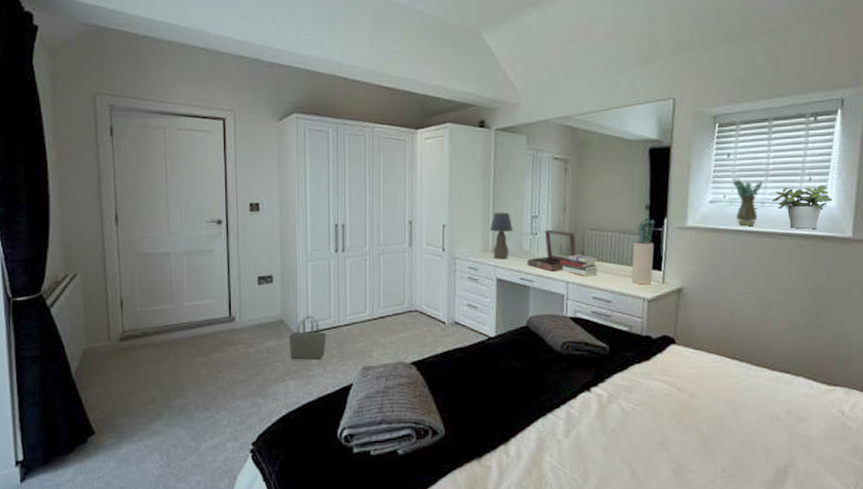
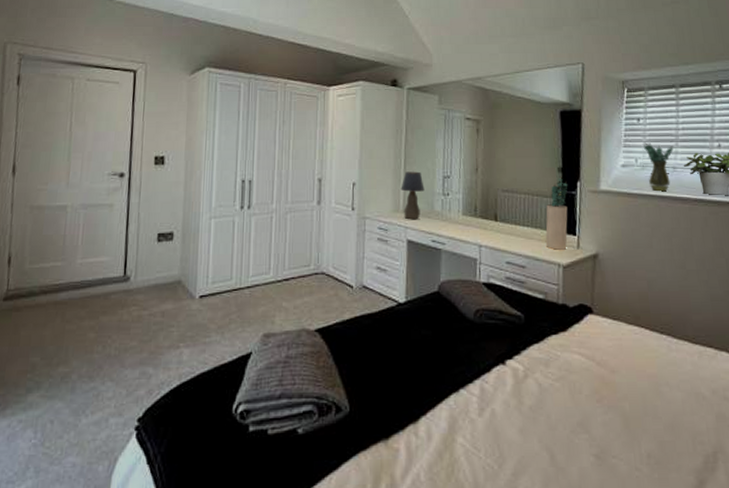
shopping bag: present [288,315,327,360] -> none [185,276,227,325]
jewelry box: present [527,229,576,272] -> none [438,190,489,234]
books: present [559,254,598,277] -> none [471,217,511,240]

